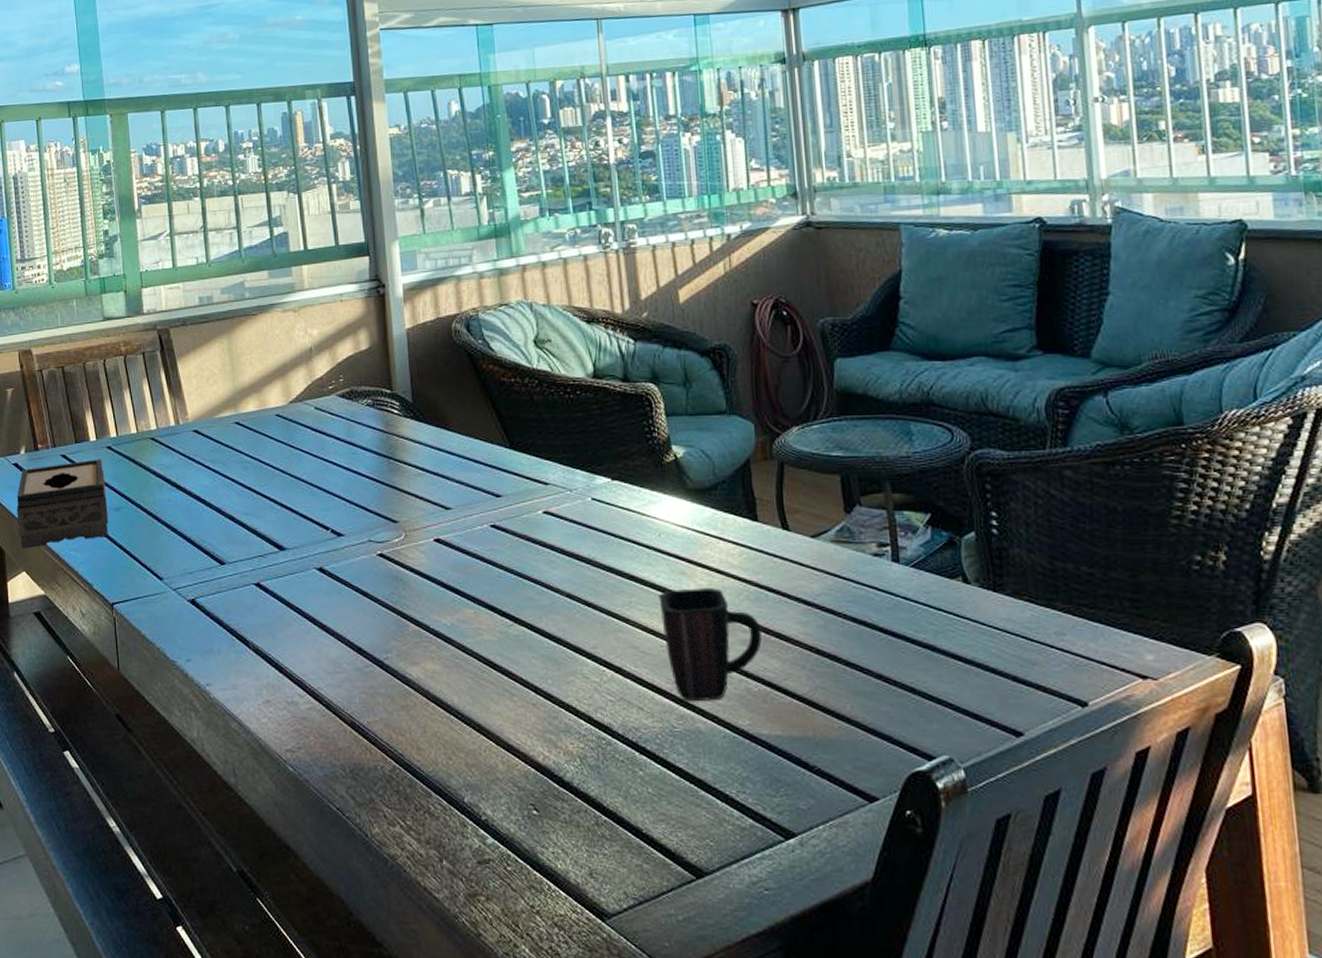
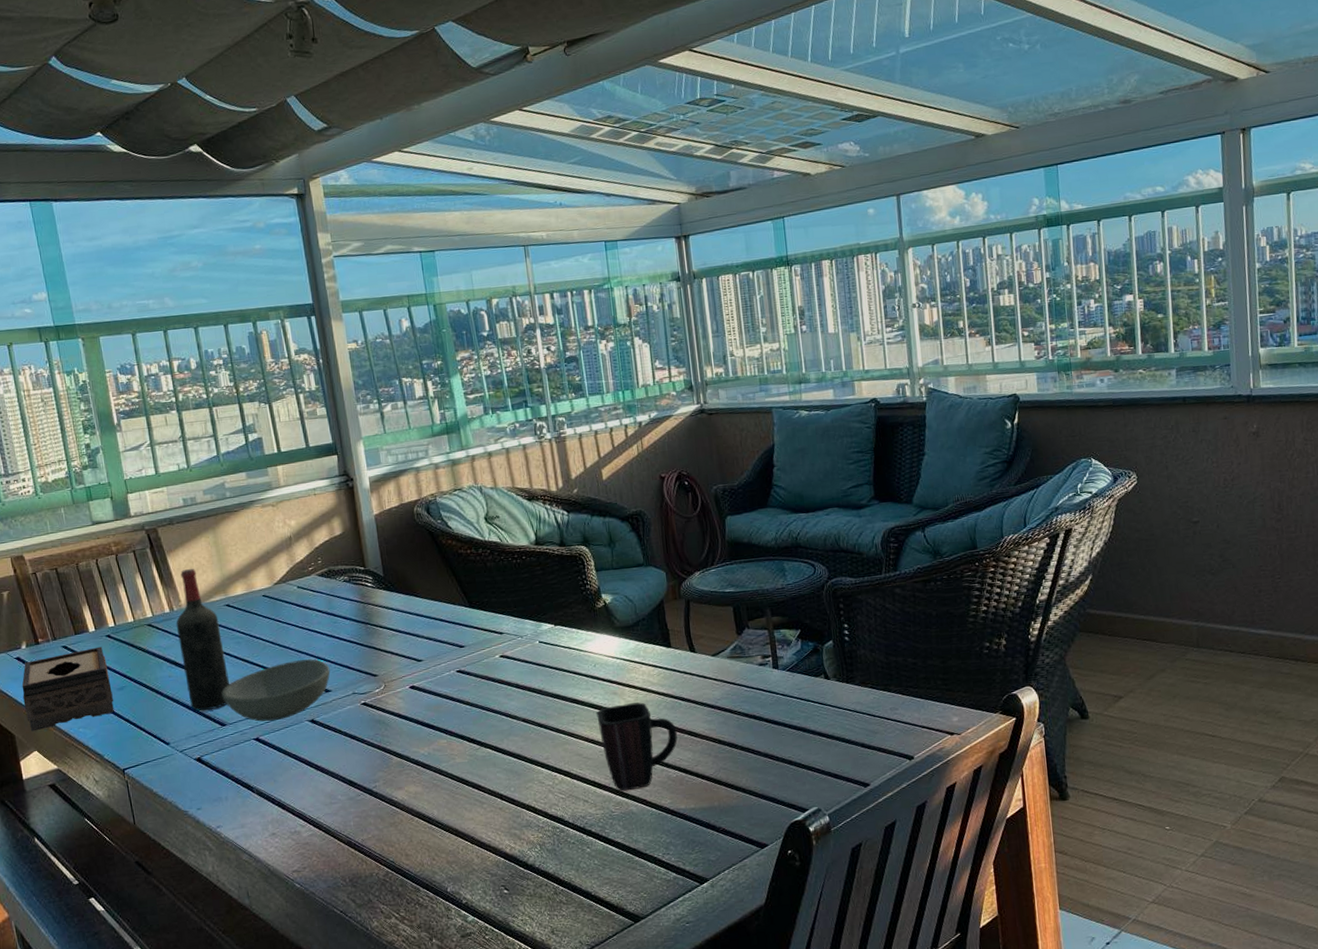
wine bottle: none [180,377,232,545] -> present [176,568,229,711]
bowl: none [223,495,345,565] -> present [222,659,331,722]

